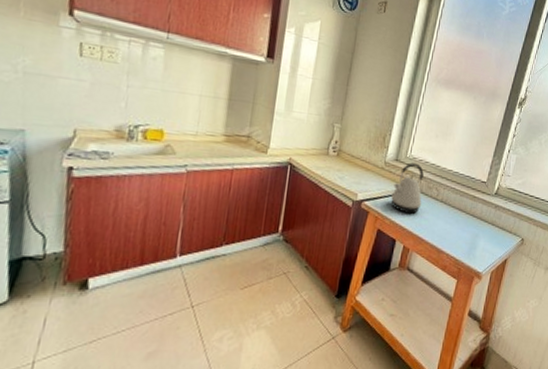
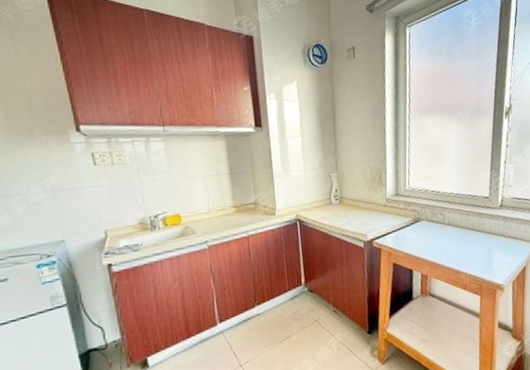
kettle: present [391,162,424,214] -> none [399,193,430,243]

